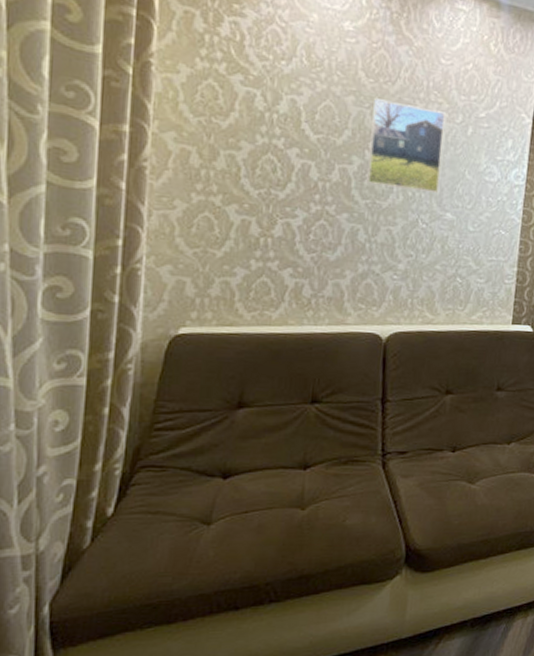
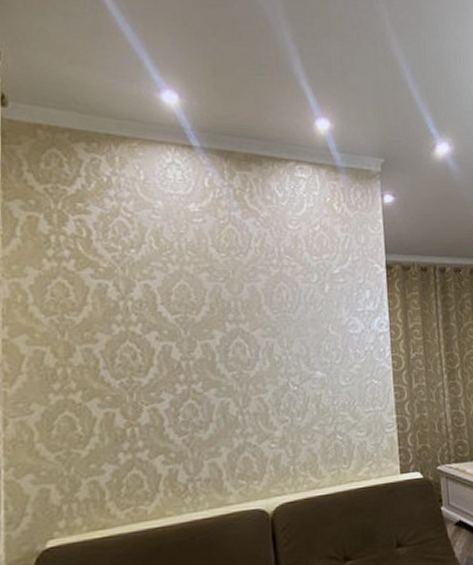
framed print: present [367,98,447,193] -> none [228,271,305,356]

